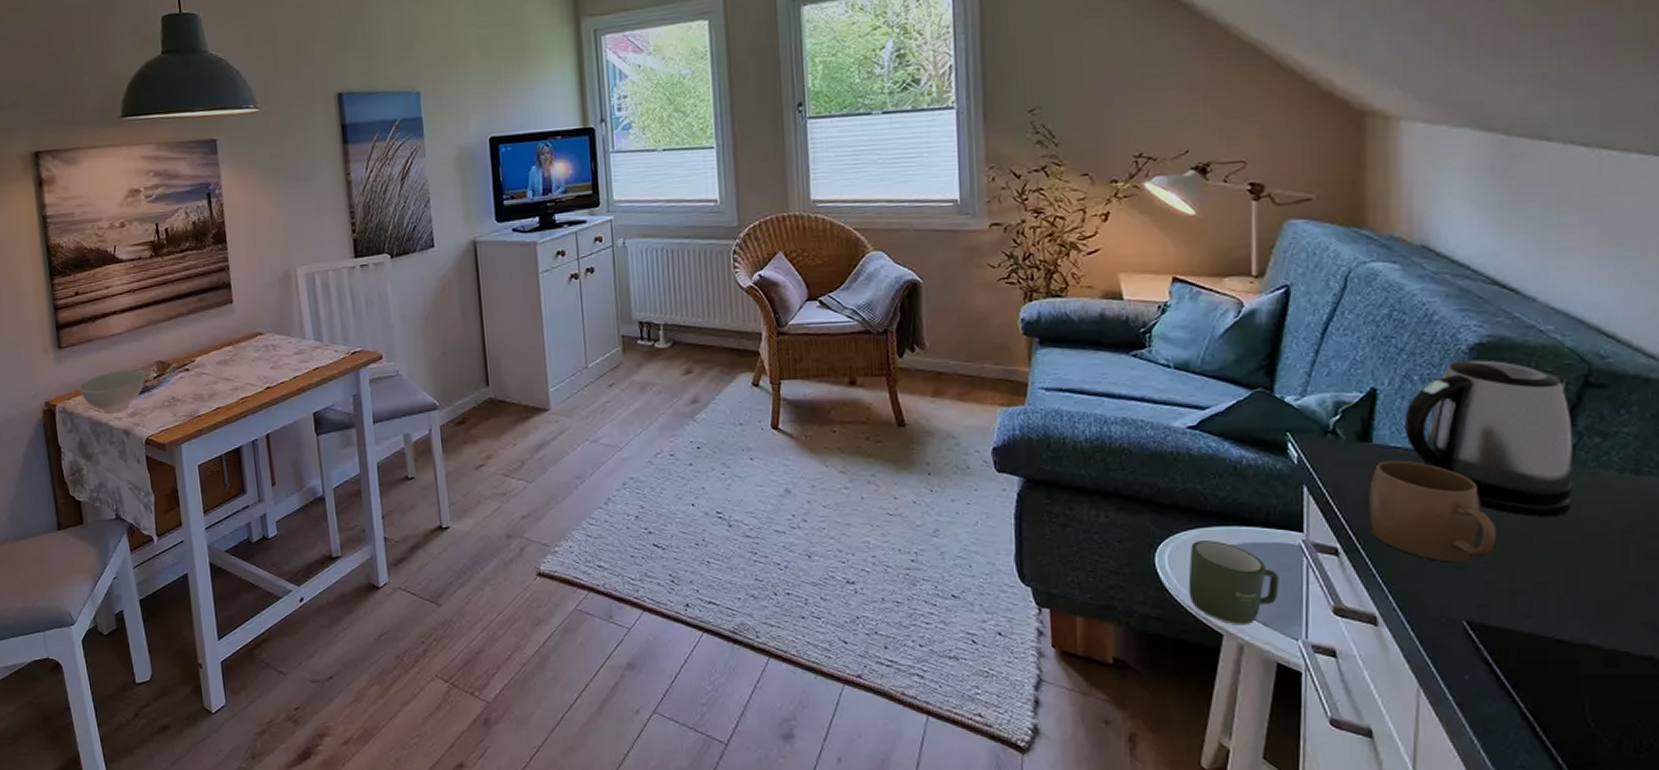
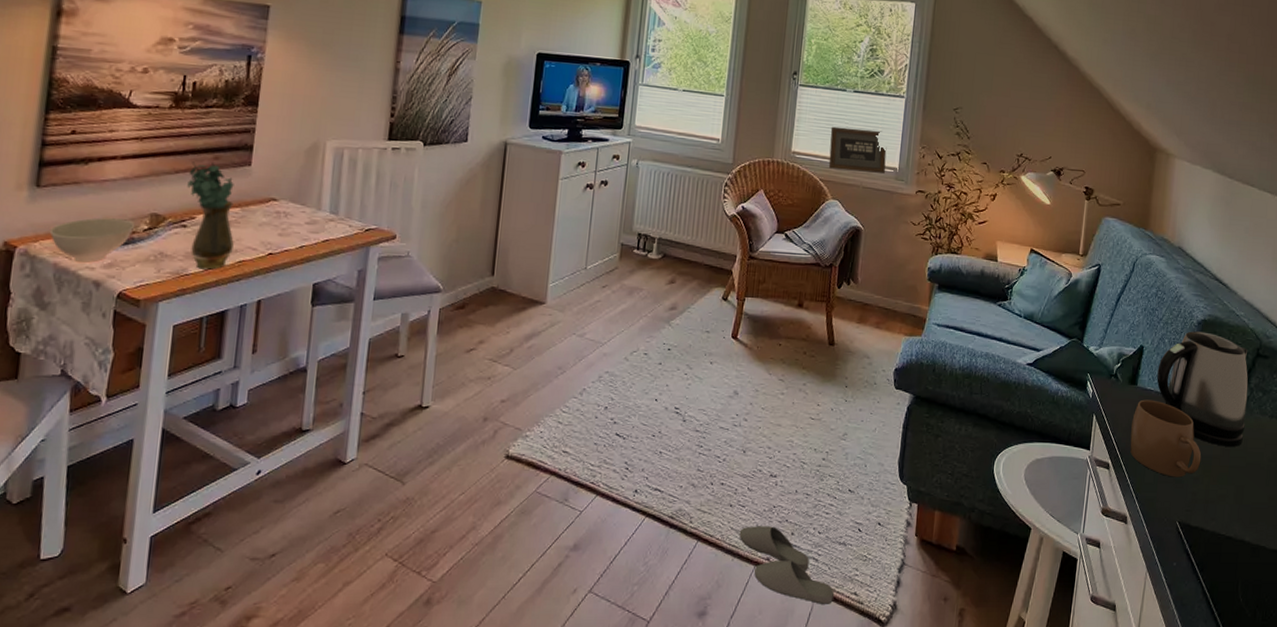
vase: none [180,304,234,410] -> present [187,161,234,270]
slippers: none [818,639,951,727] -> present [739,526,834,604]
picture frame: none [858,156,943,214] -> present [828,126,887,173]
mug: present [1188,540,1279,625] -> none [1012,453,1071,521]

